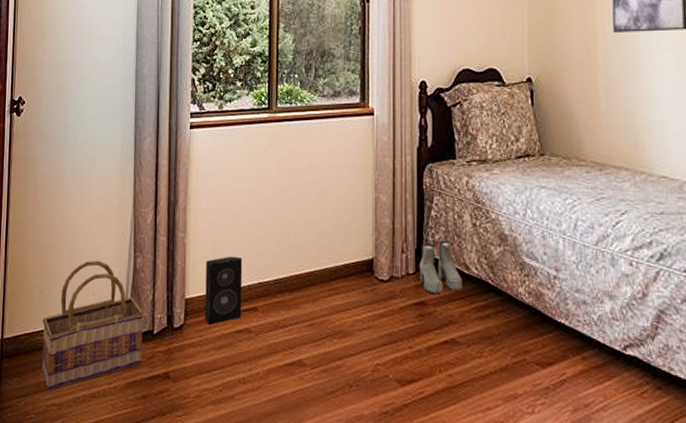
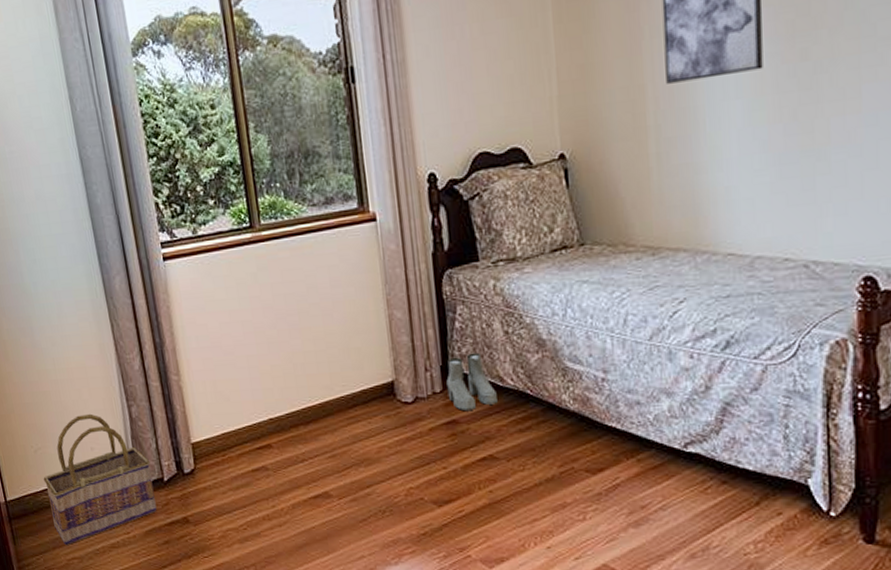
speaker: present [205,256,243,325] -> none [207,394,256,467]

